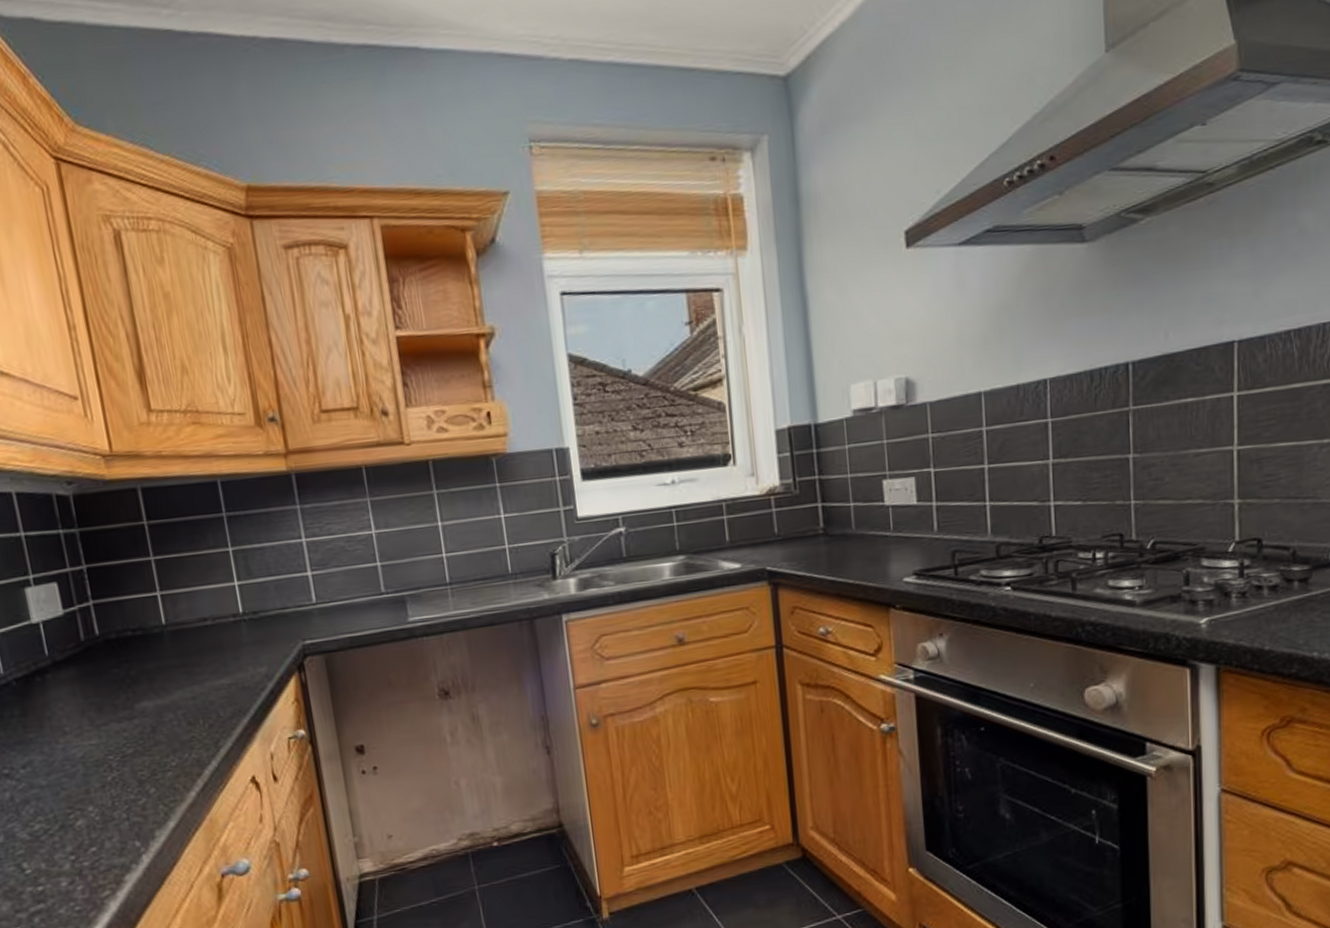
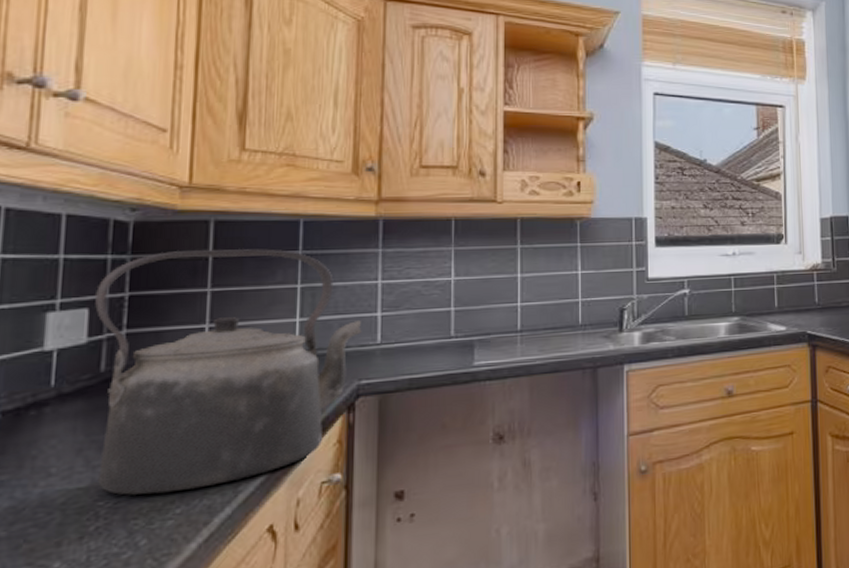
kettle: none [58,513,297,750] -> present [94,249,362,495]

